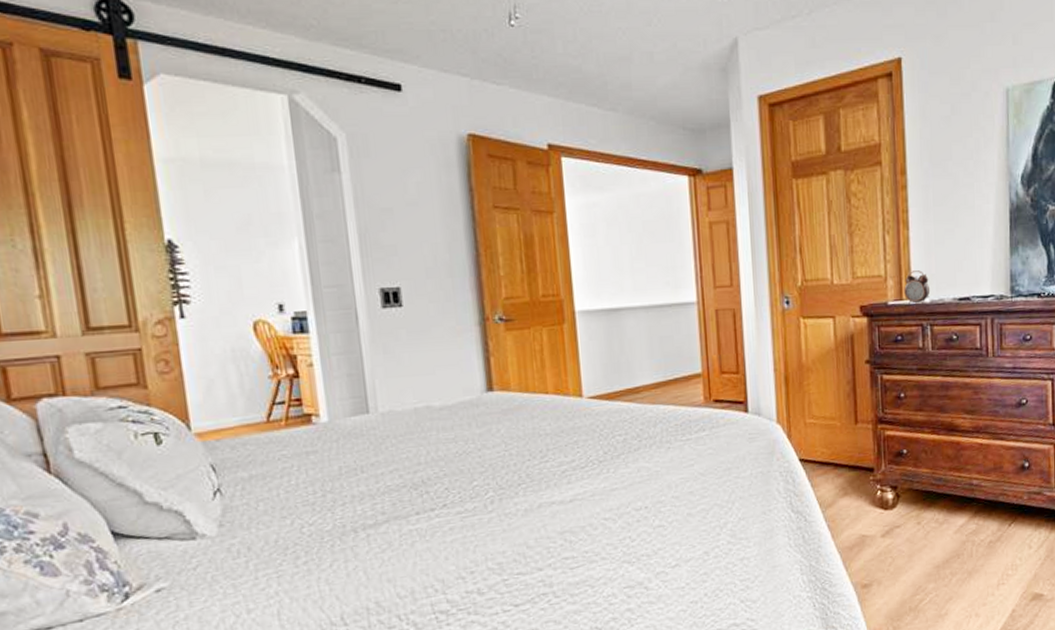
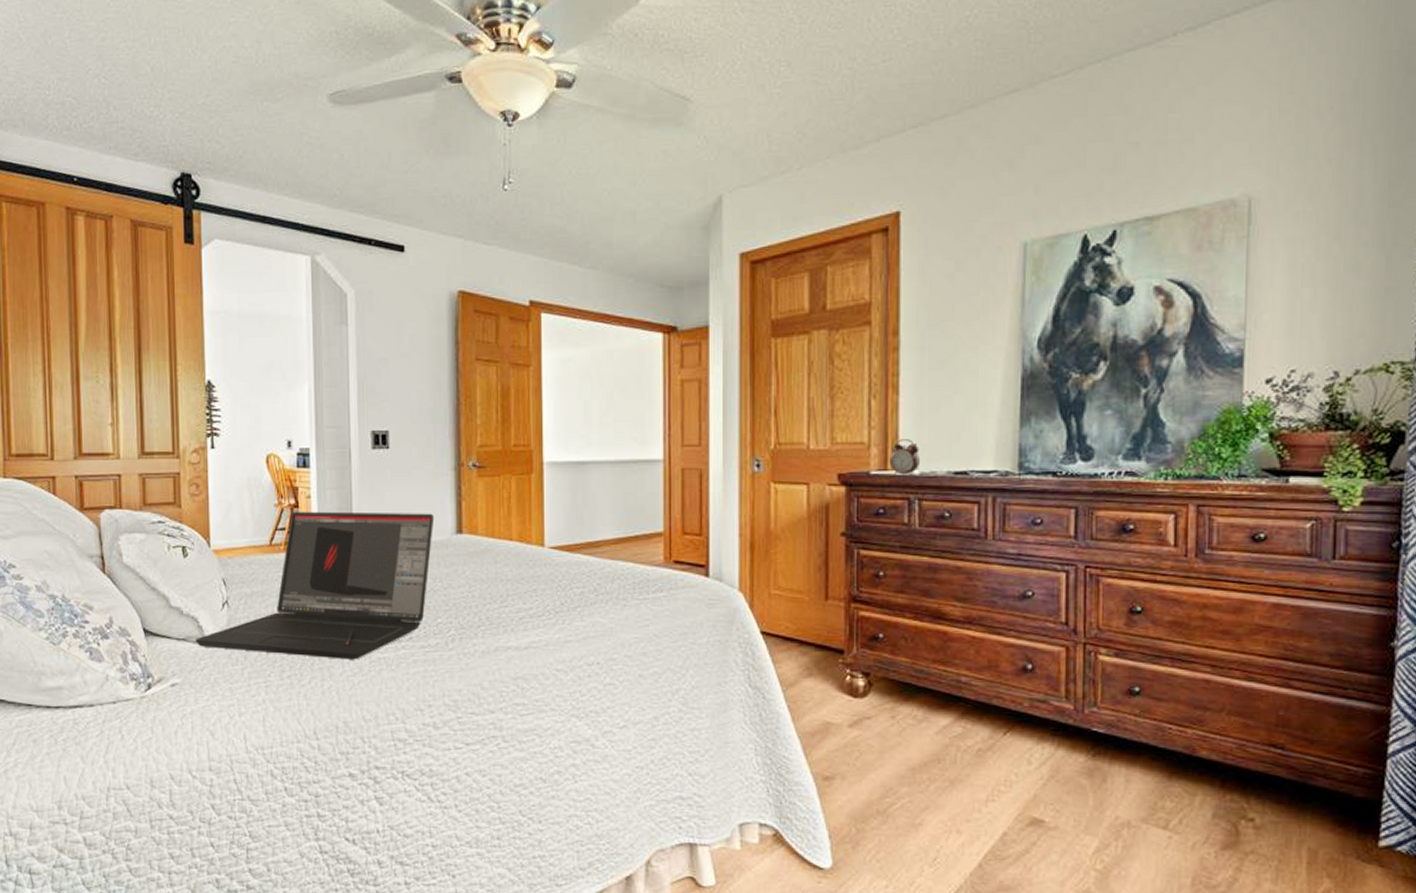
laptop: none [182,372,461,544] -> present [195,511,435,660]

